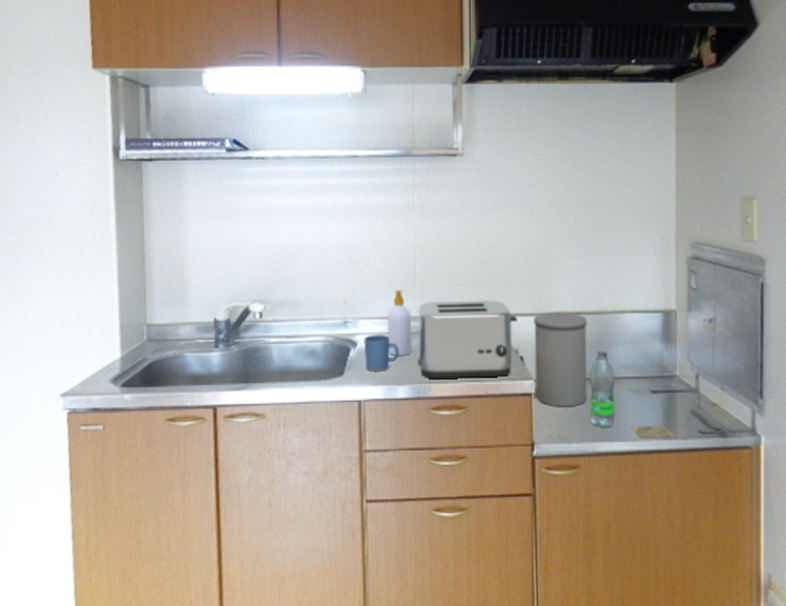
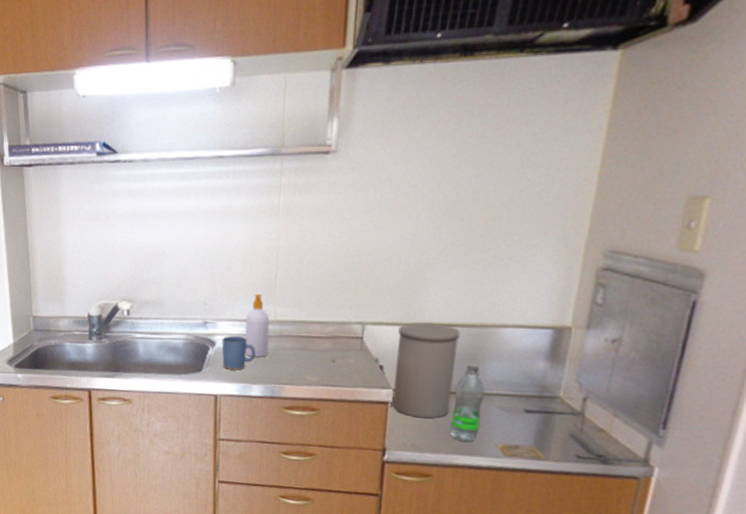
toaster: present [417,300,517,380] -> none [273,306,381,385]

